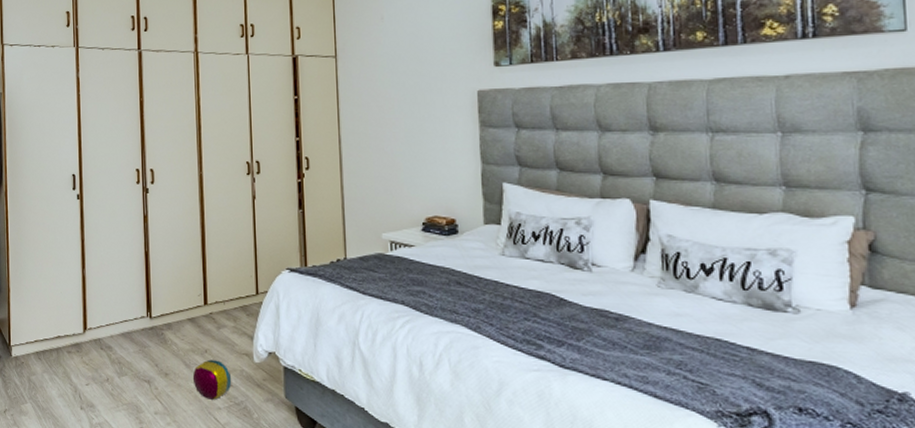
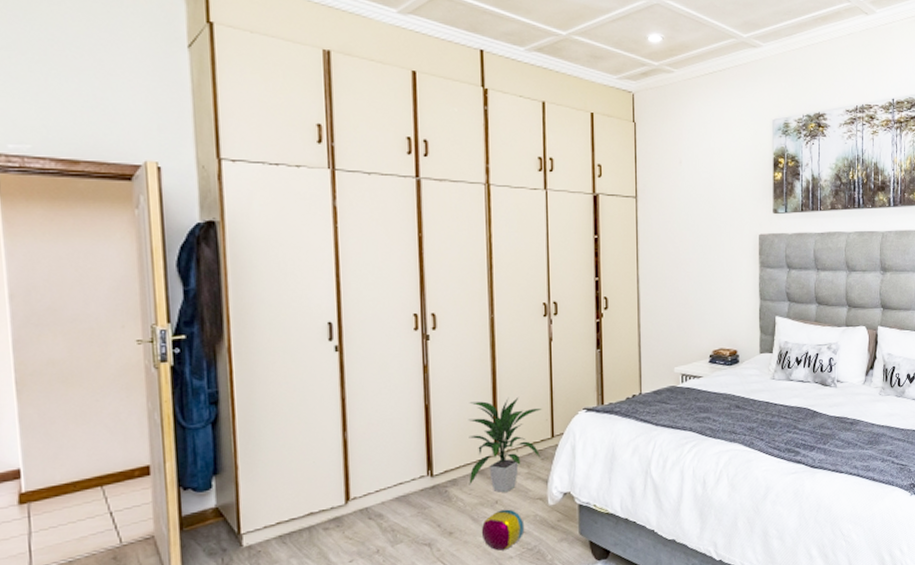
indoor plant: none [181,250,246,344] -> present [468,396,541,493]

